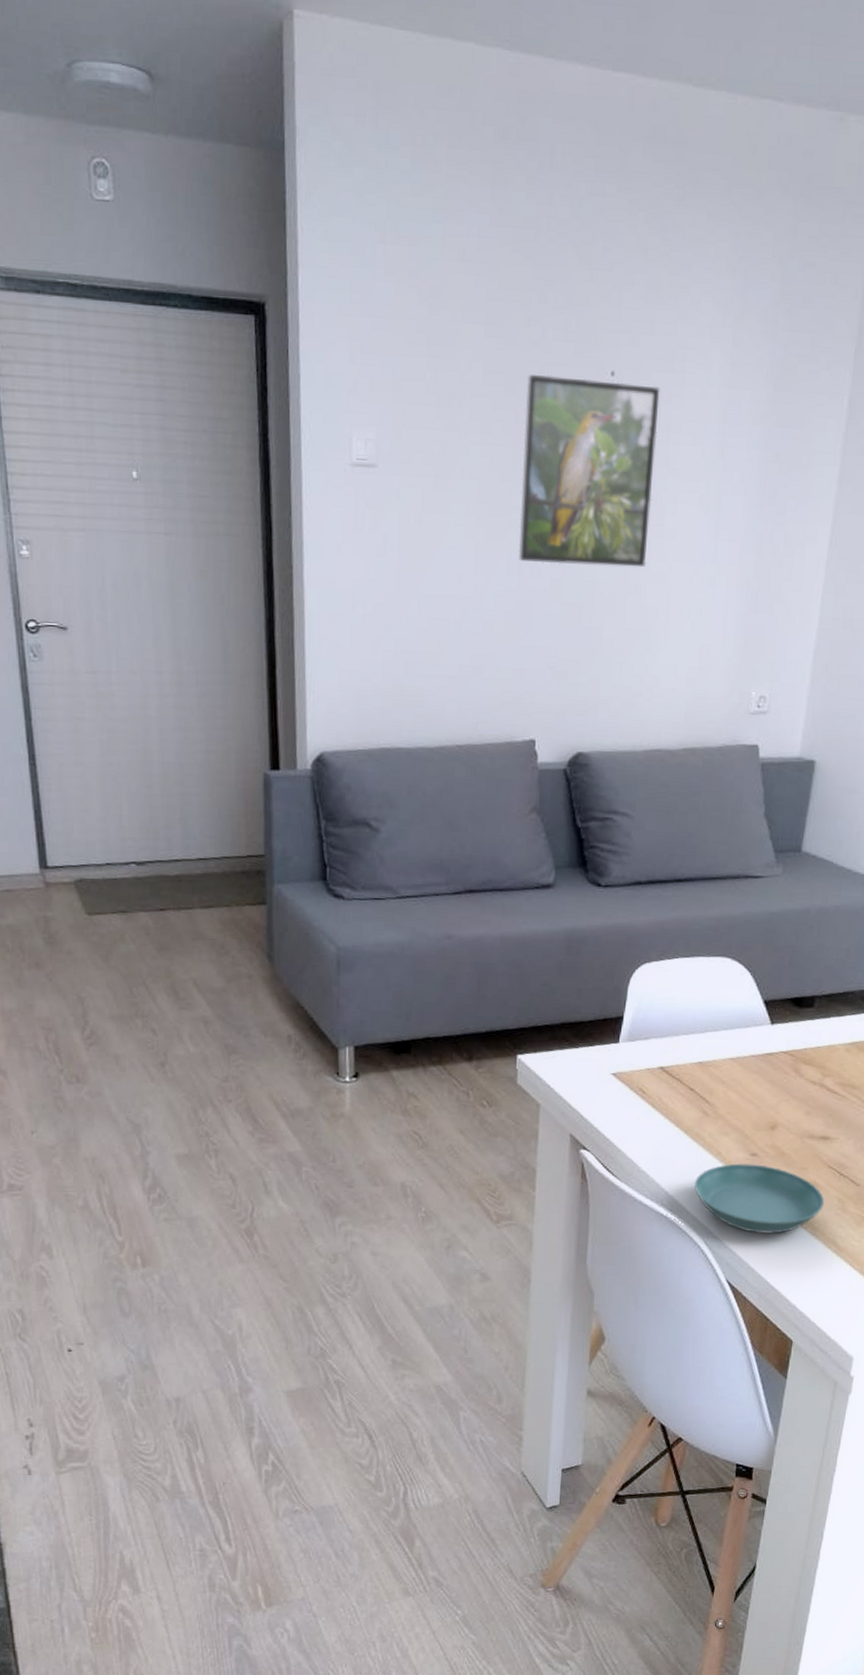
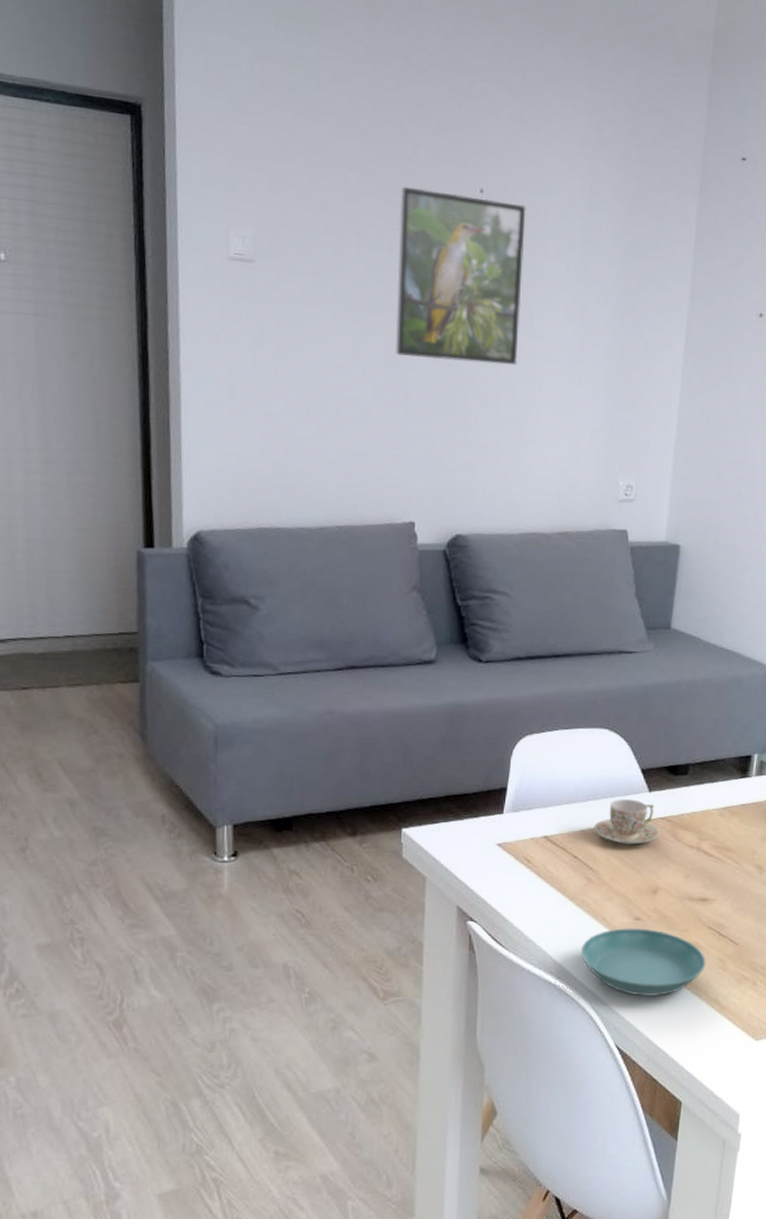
teacup: none [711,1031,781,1079] -> present [594,799,660,845]

